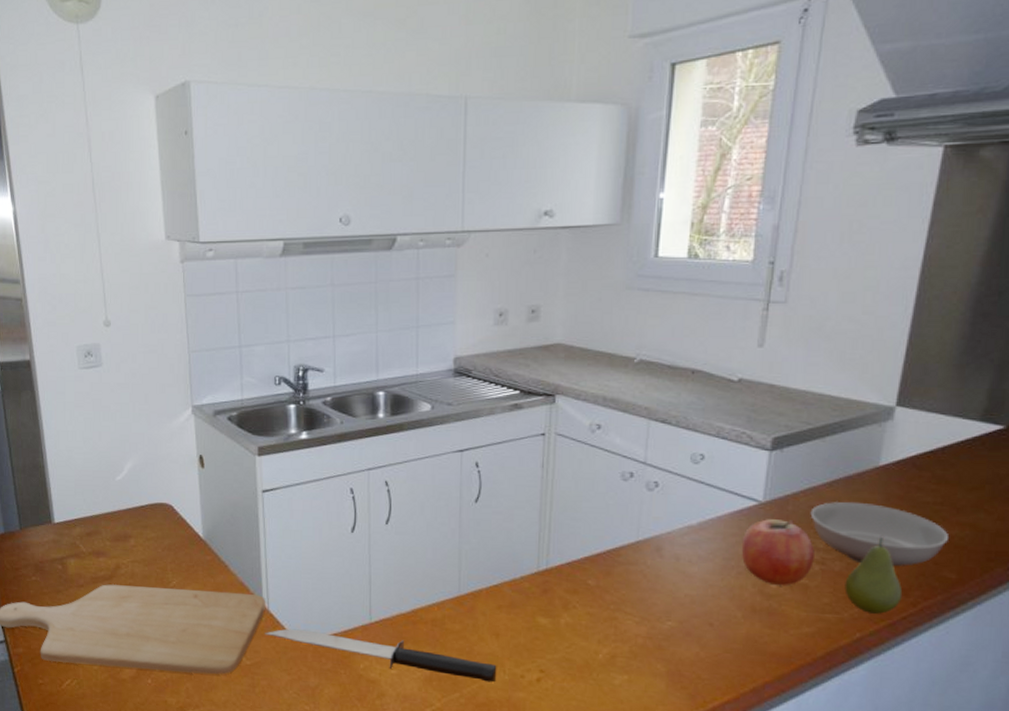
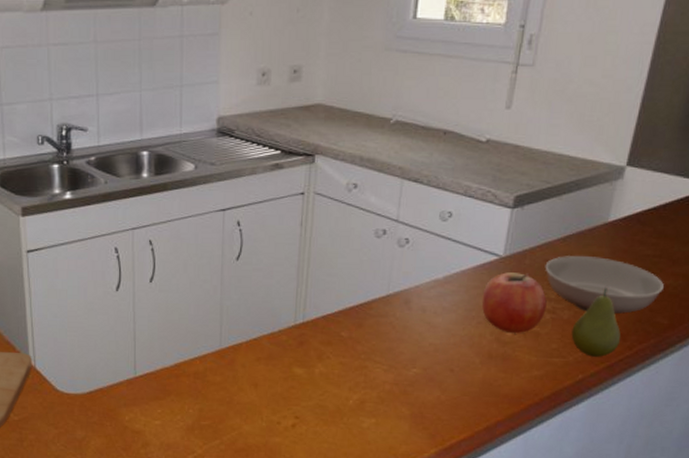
kitchen knife: present [265,628,497,683] -> none [32,385,255,429]

